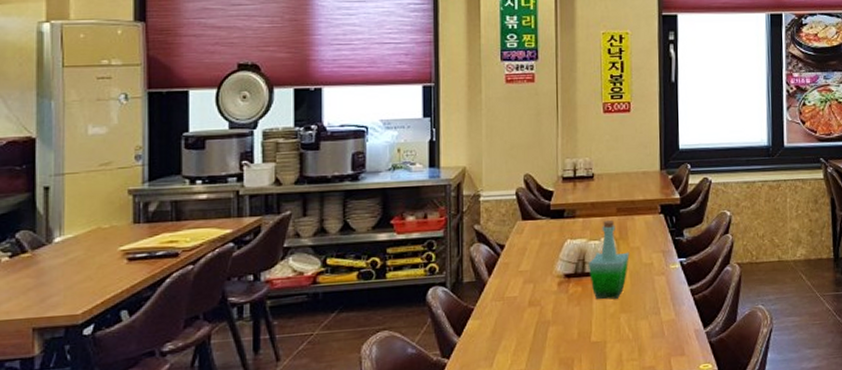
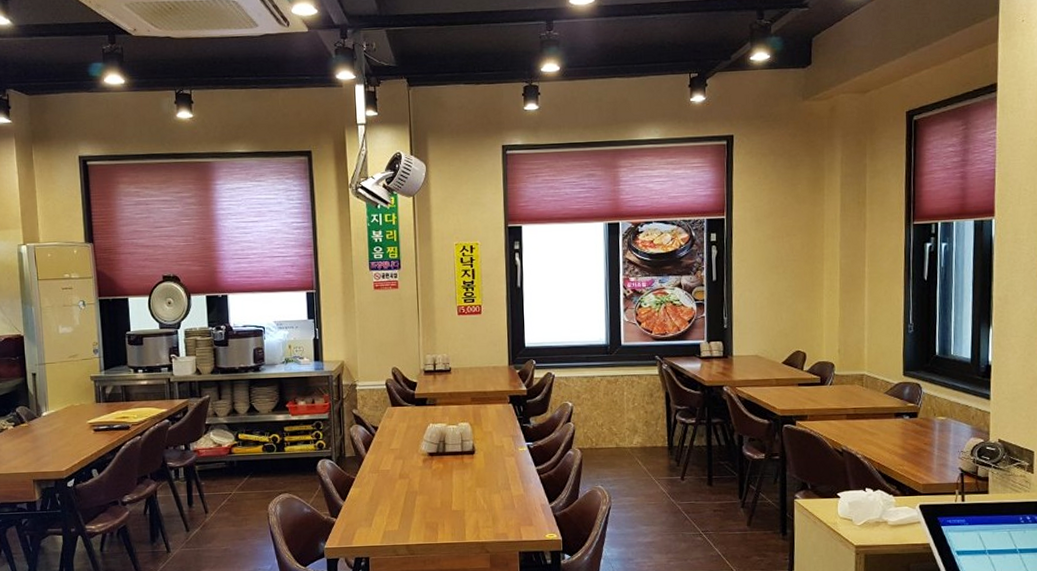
bottle: present [588,219,630,300] -> none [447,407,483,476]

